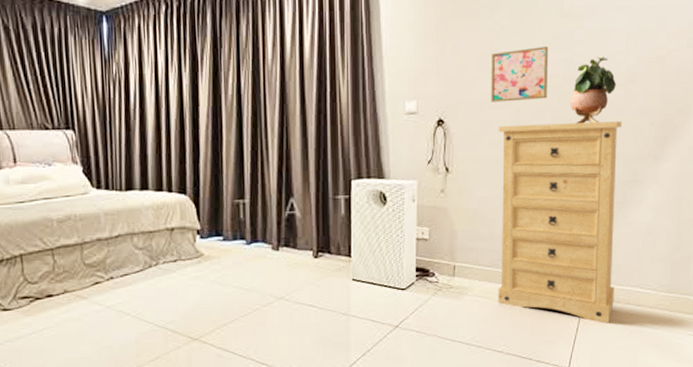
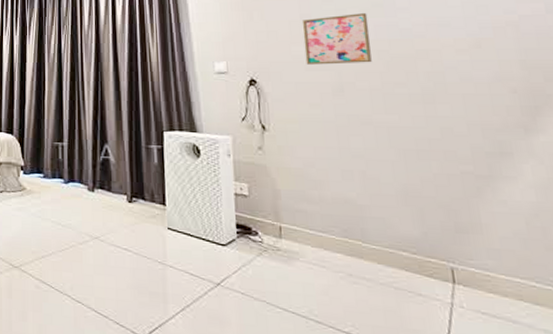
dresser: present [498,121,621,324] -> none [318,87,499,321]
potted plant: present [570,56,616,124] -> none [400,22,457,89]

